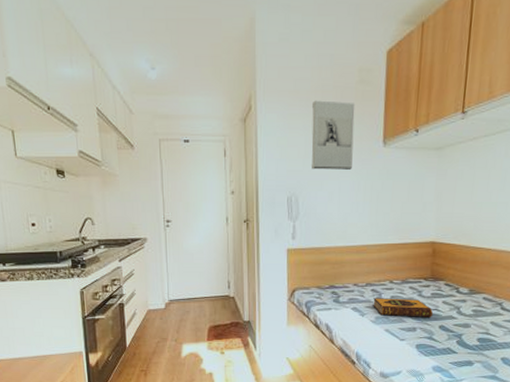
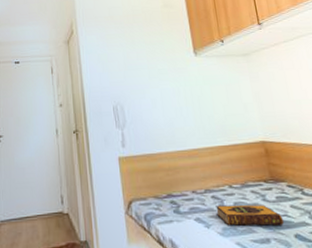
wall sculpture: present [311,100,355,170] -> none [126,22,170,80]

